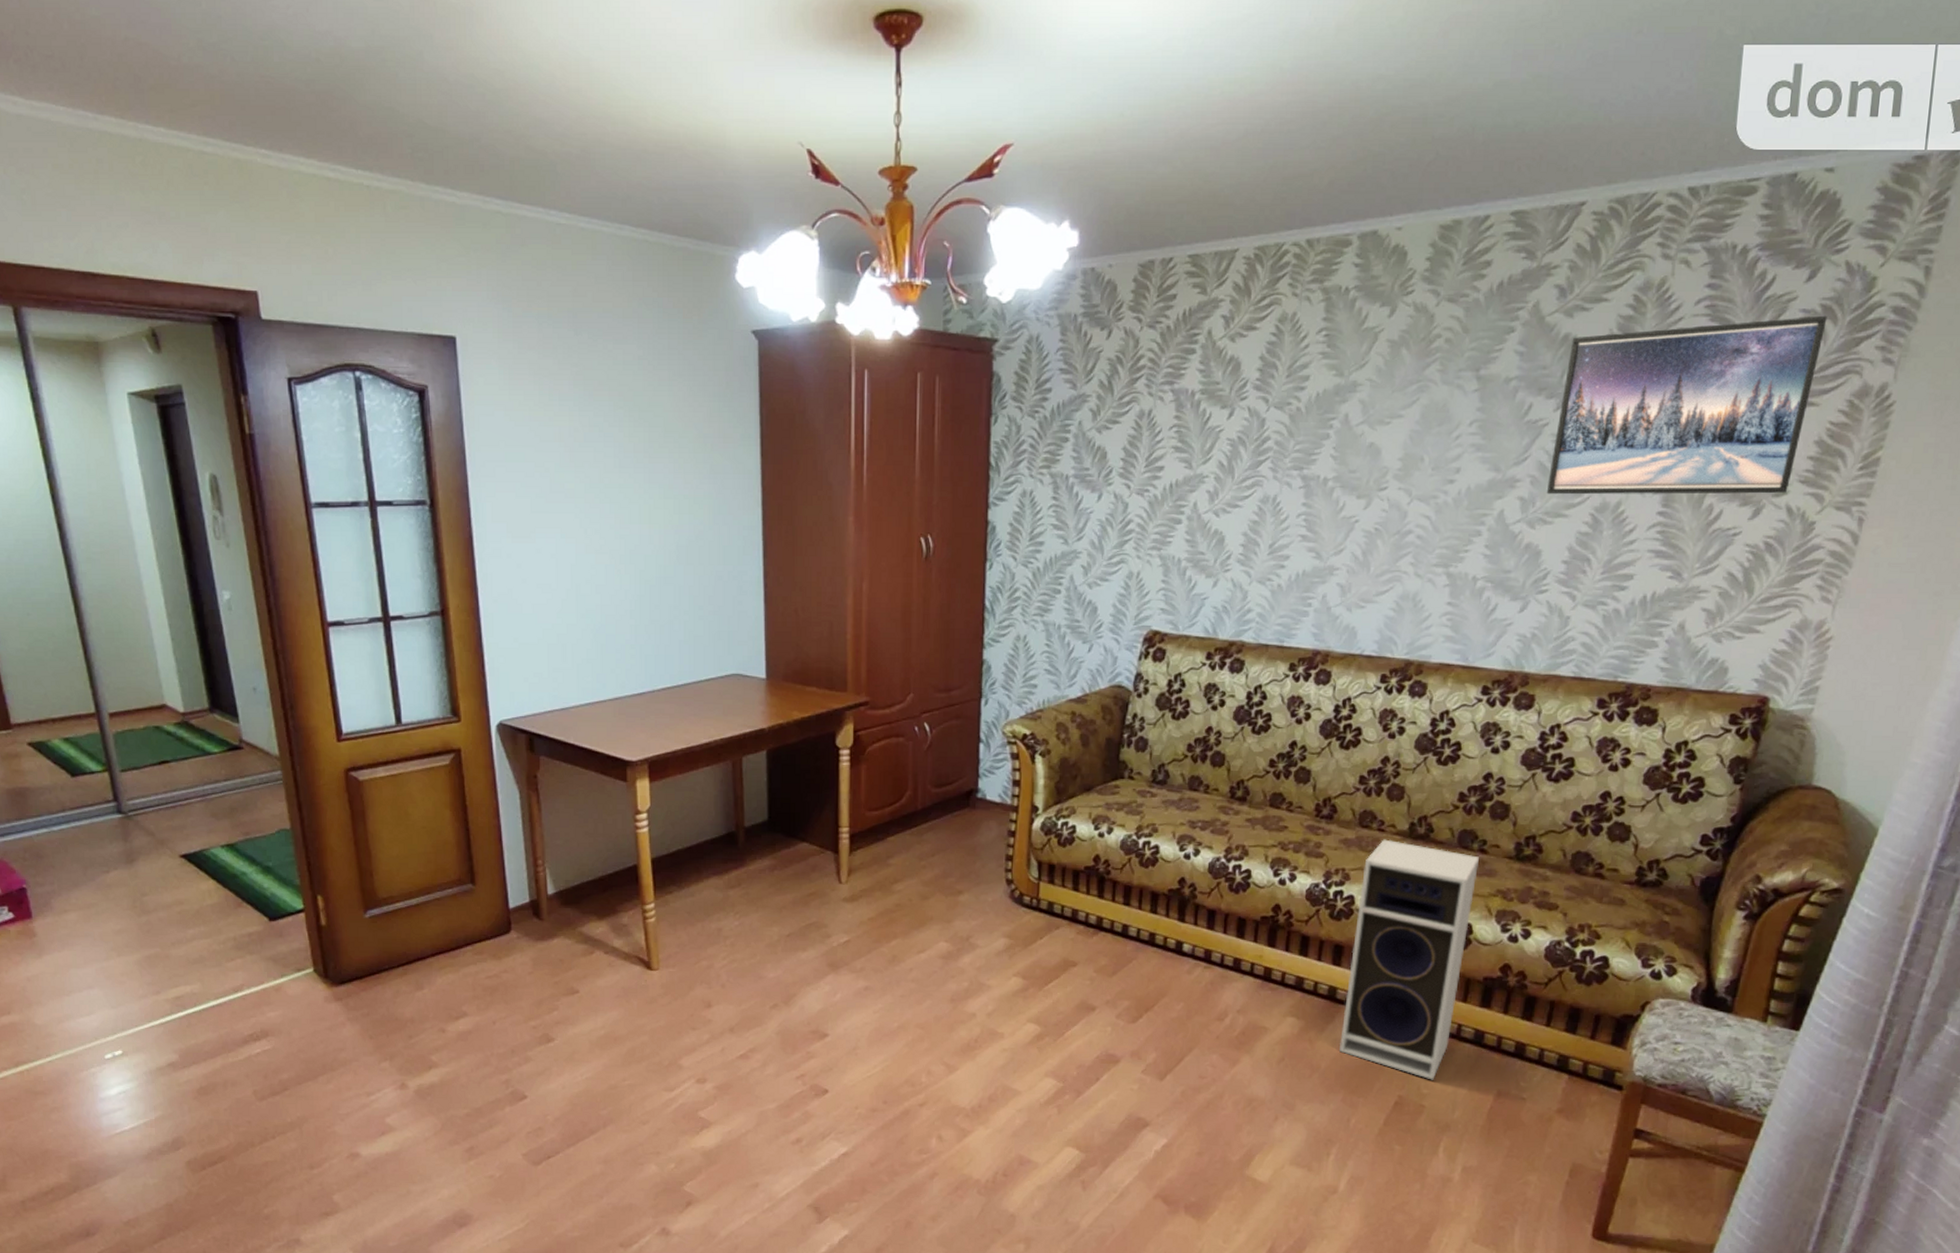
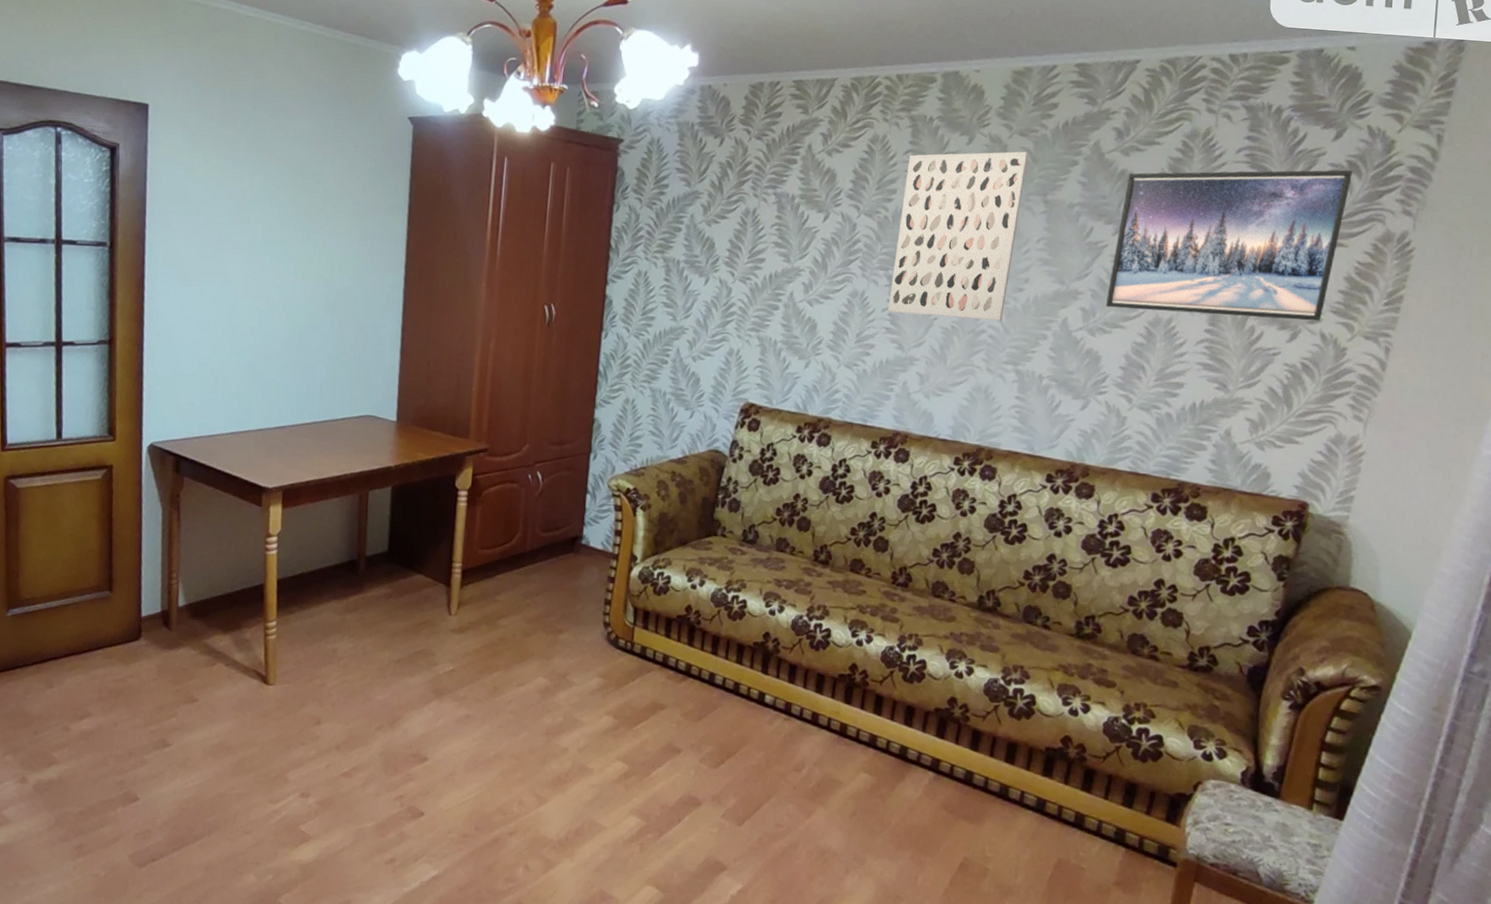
wall art: none [1303,320,1458,519] -> present [888,151,1028,321]
speaker: present [1339,839,1479,1080] -> none [909,609,1042,844]

